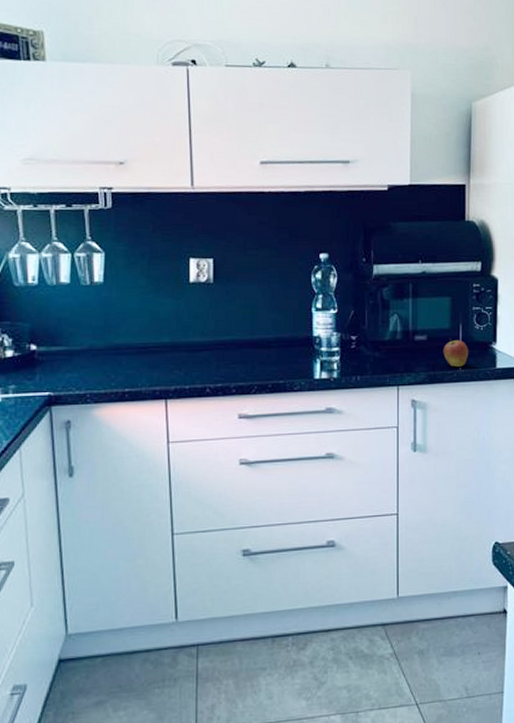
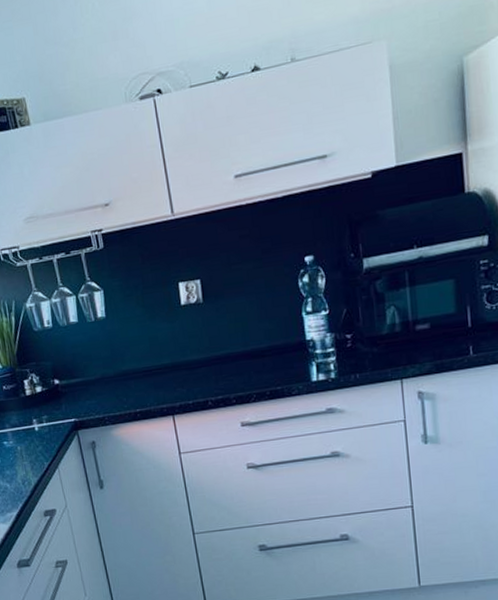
apple: present [443,338,469,366] -> none [449,322,481,353]

